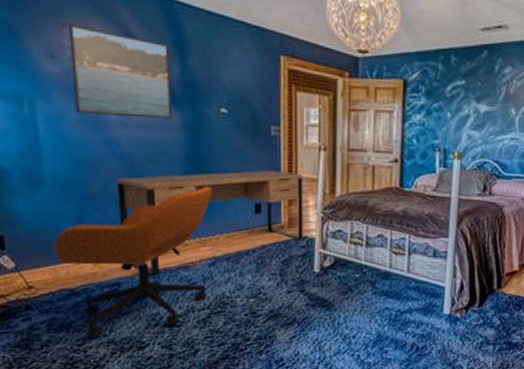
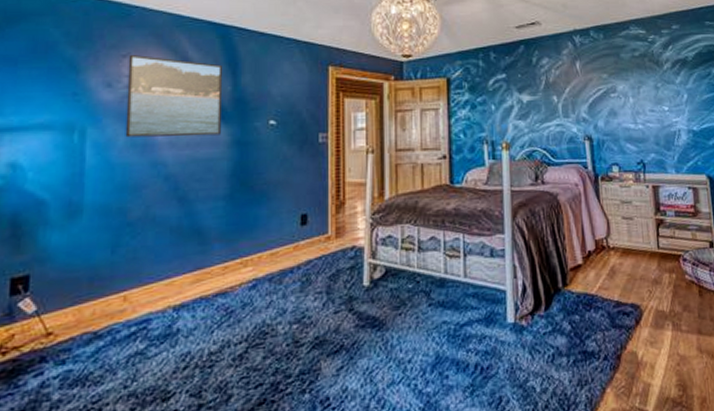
office chair: present [54,186,212,337] -> none [83,200,256,391]
desk: present [116,170,303,275] -> none [156,178,352,307]

